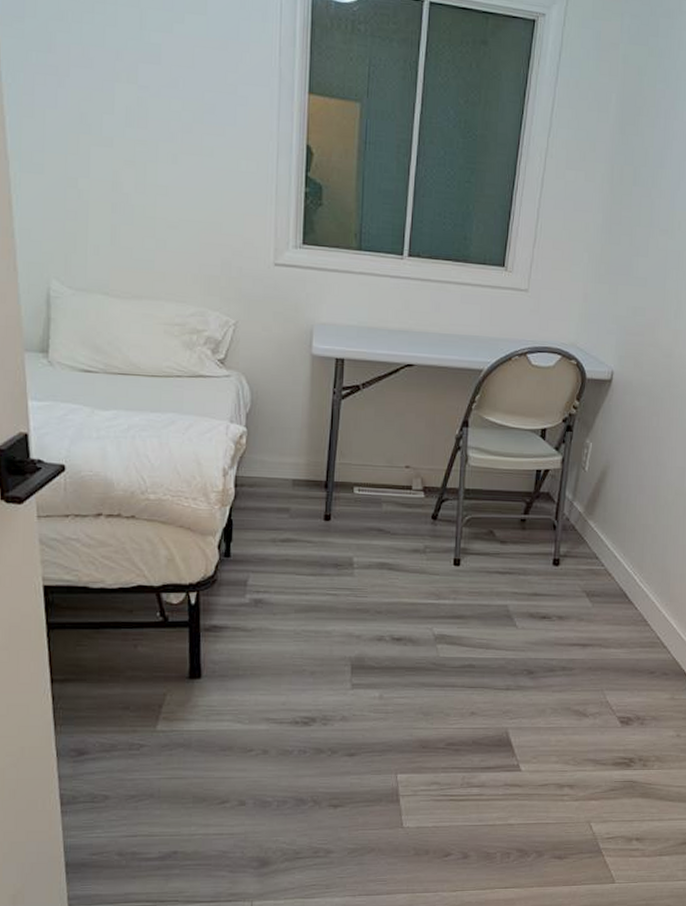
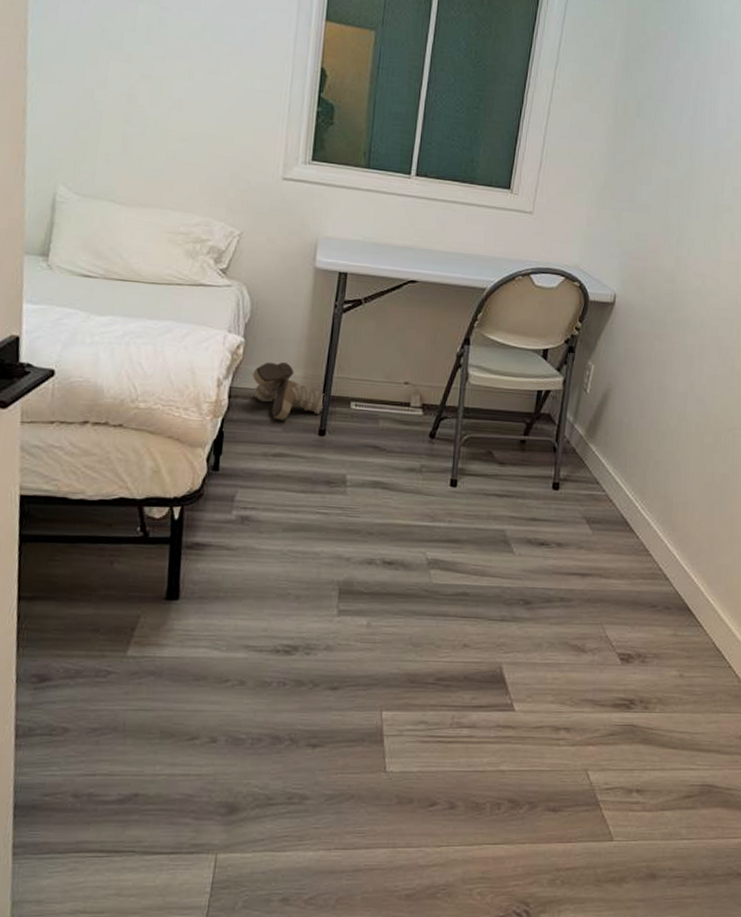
boots: none [257,450,329,507] -> present [253,362,326,420]

